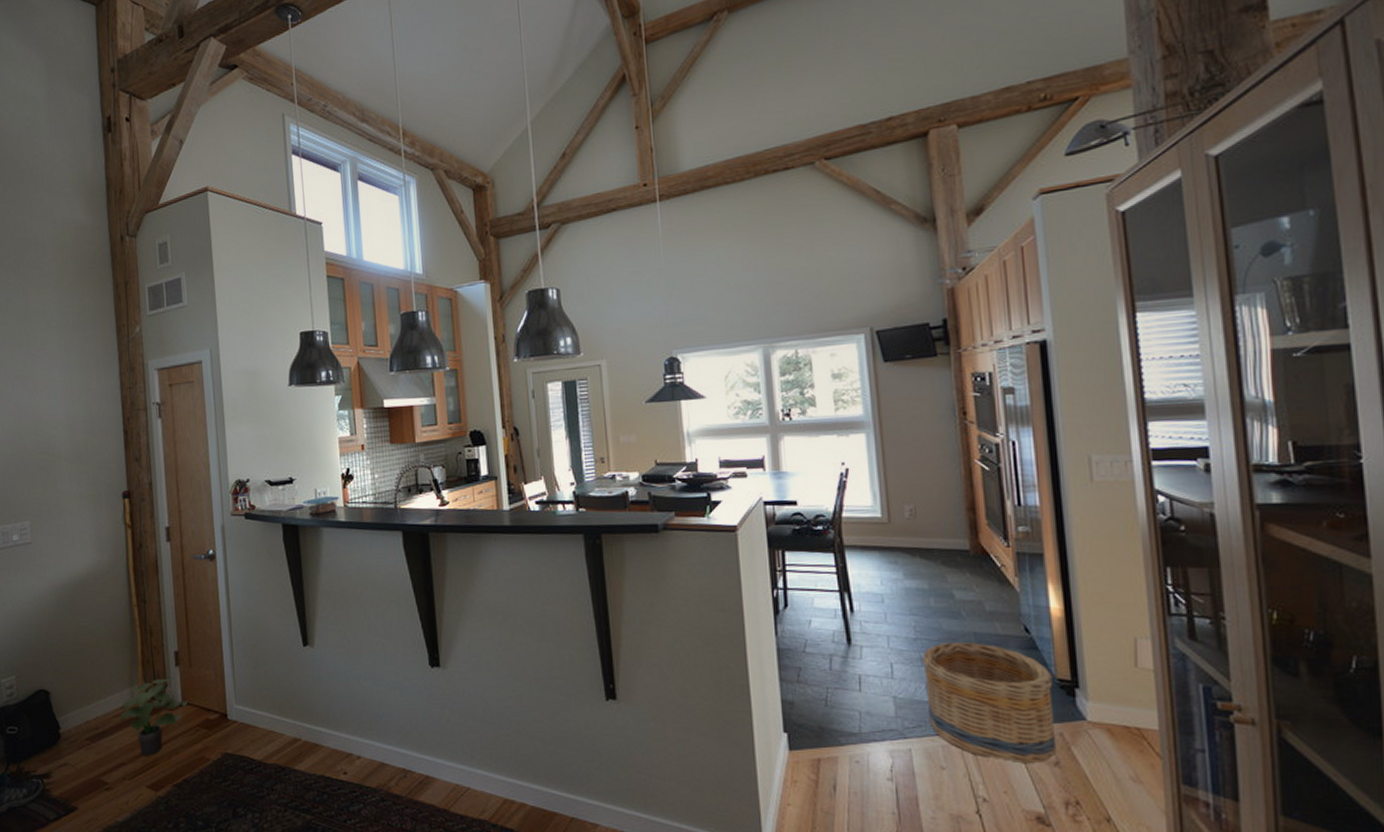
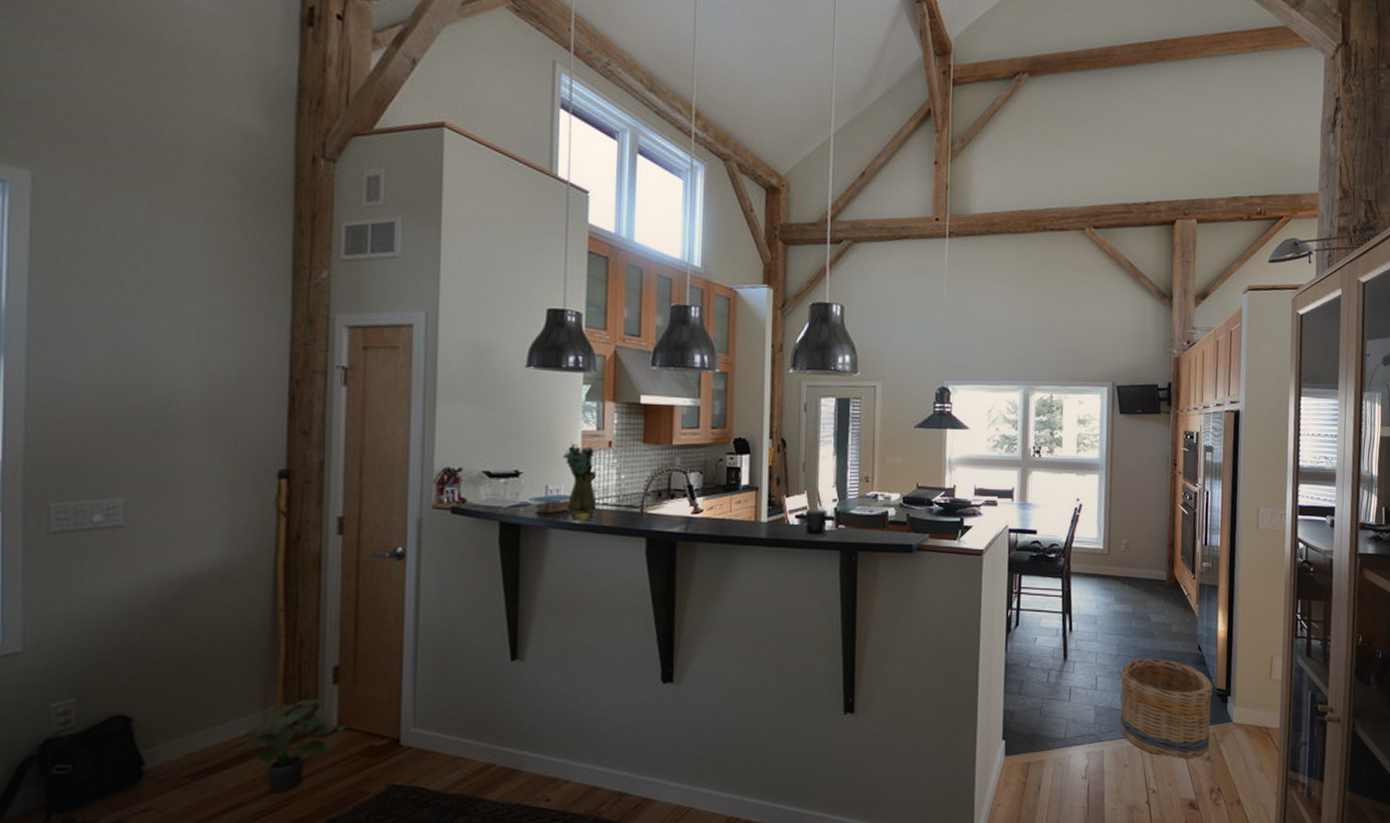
vase: none [325,449,358,519] -> present [562,443,597,521]
mug: none [545,493,575,524] -> present [805,508,835,539]

